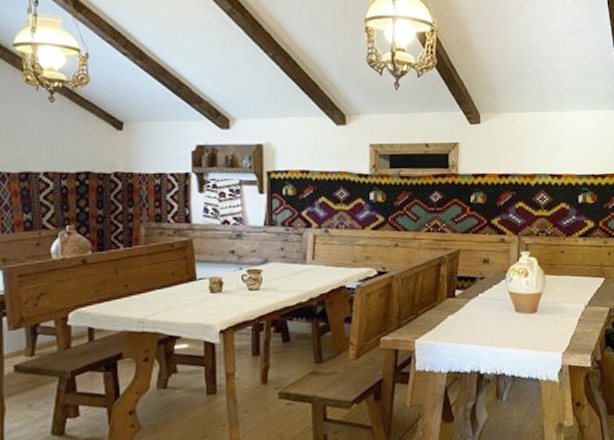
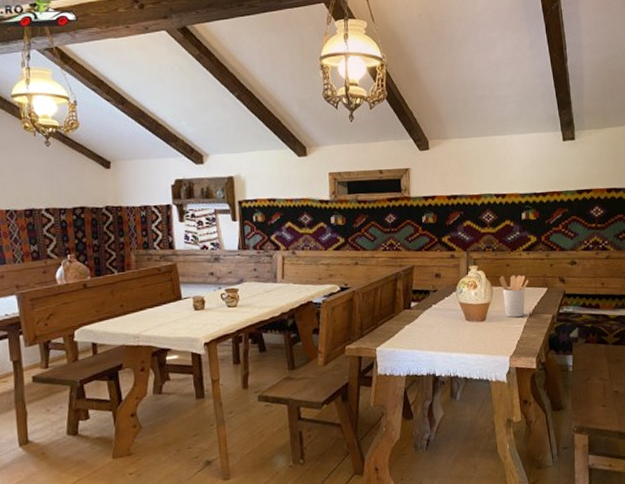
utensil holder: none [552,262,585,310] -> present [499,275,529,318]

